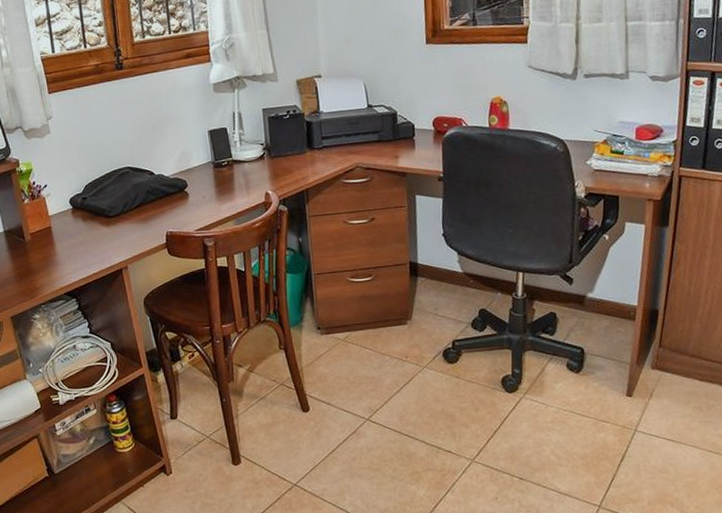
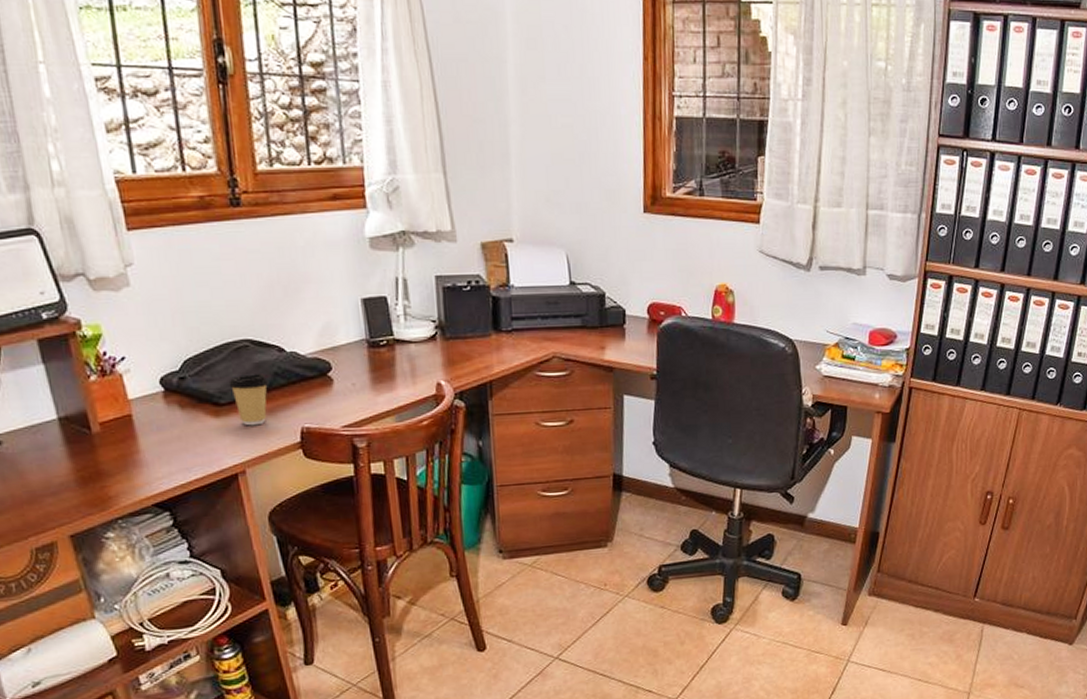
coffee cup: none [115,192,143,232] -> present [228,373,269,426]

